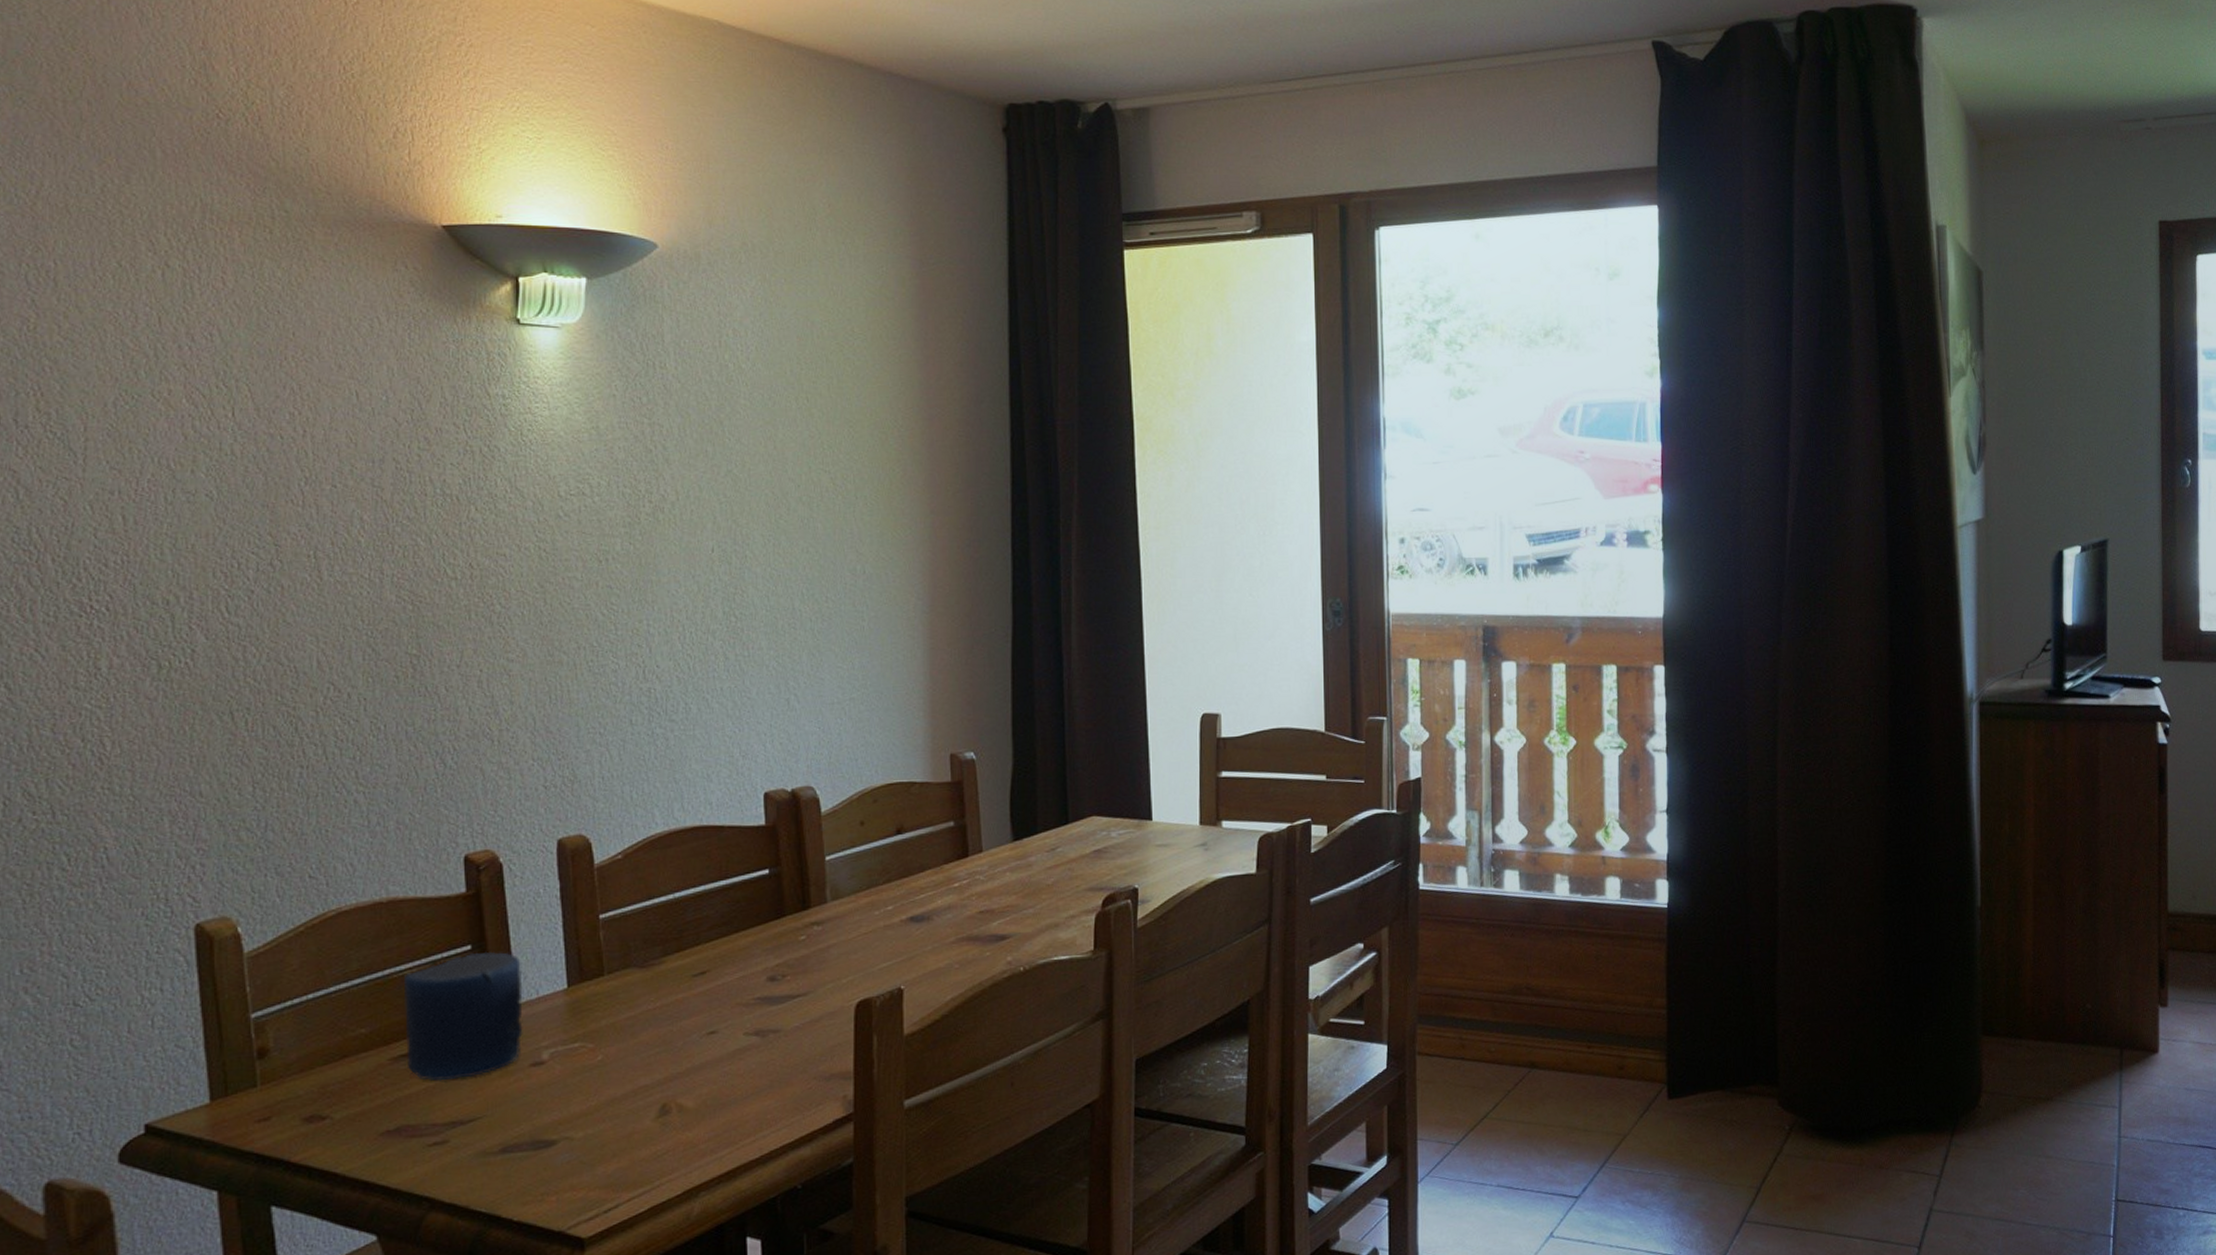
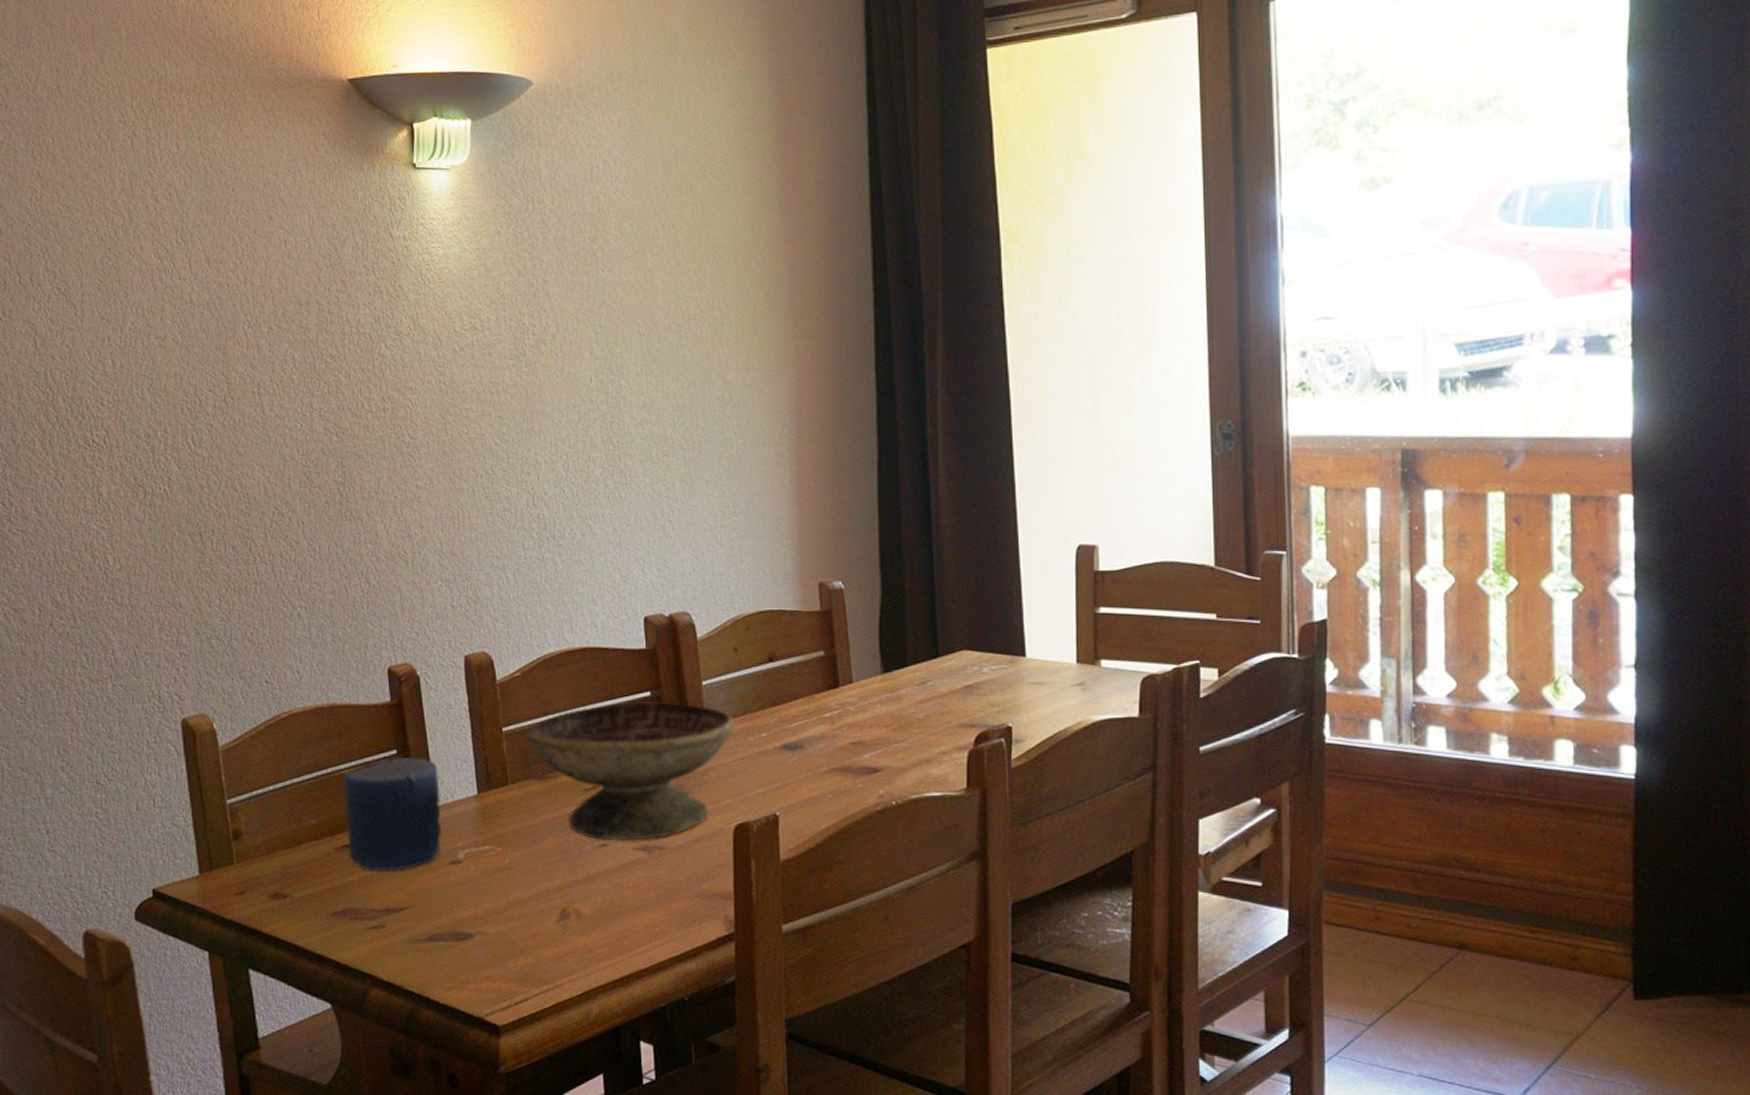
decorative bowl: none [626,878,858,1028] -> present [525,702,734,841]

